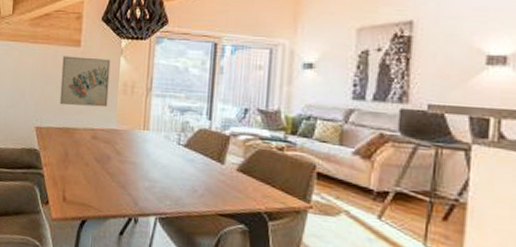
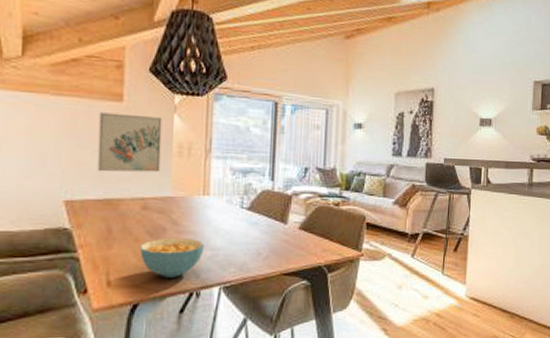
cereal bowl: none [89,165,143,202] -> present [140,237,204,278]

